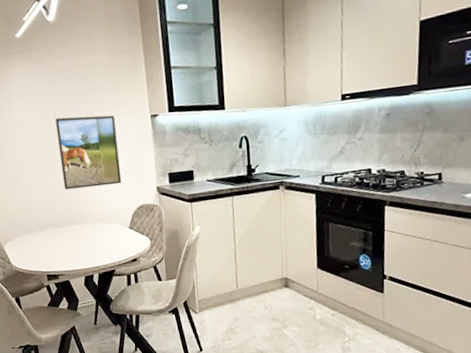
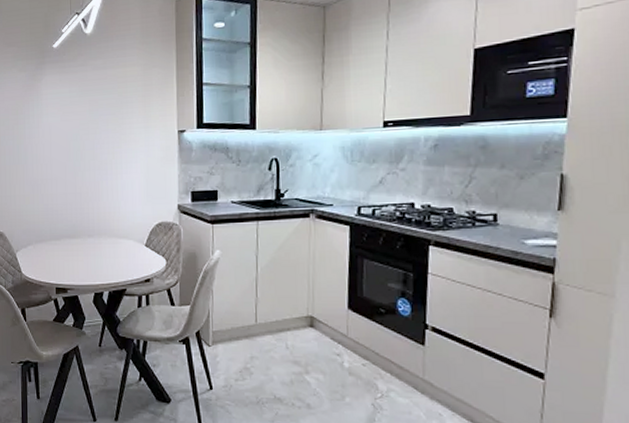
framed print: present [55,115,122,190] -> none [82,127,143,201]

